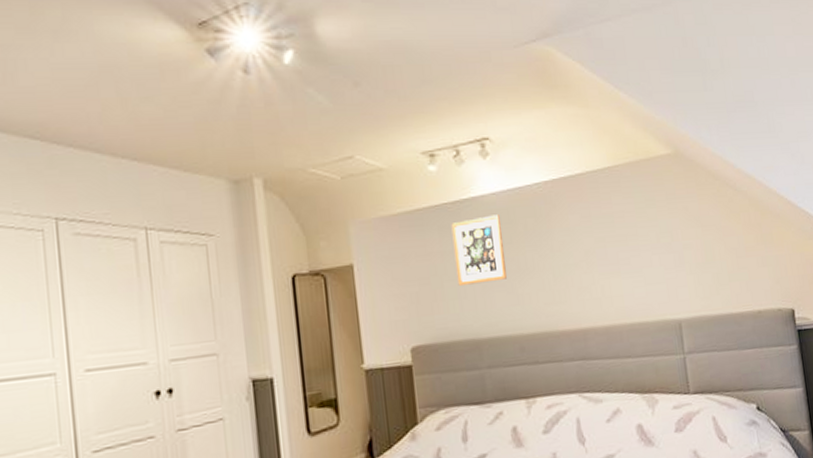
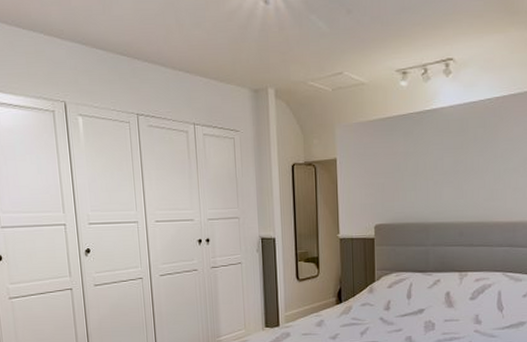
picture frame: present [451,214,507,286] -> none [414,124,455,180]

